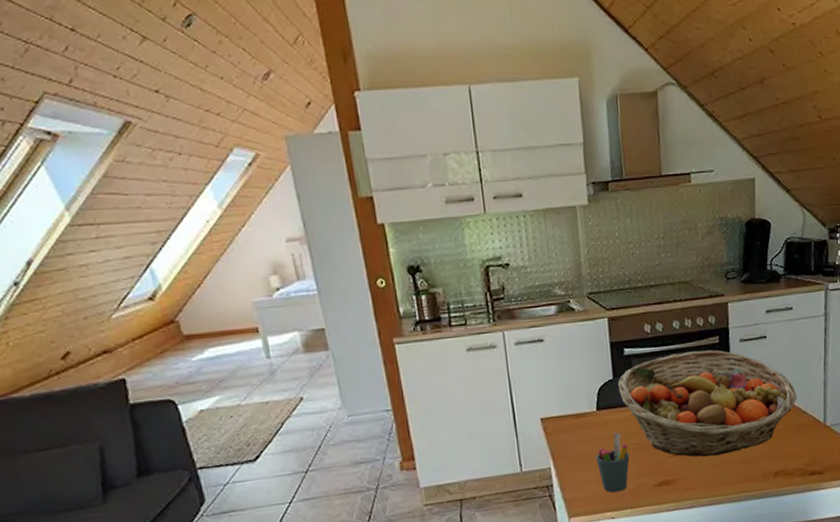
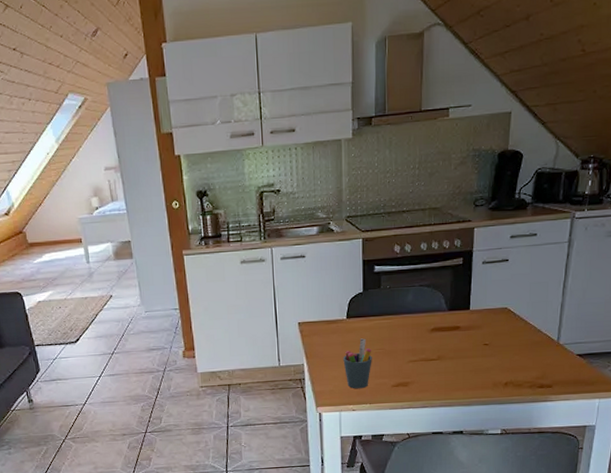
fruit basket: present [618,350,798,457] -> none [367,270,534,365]

